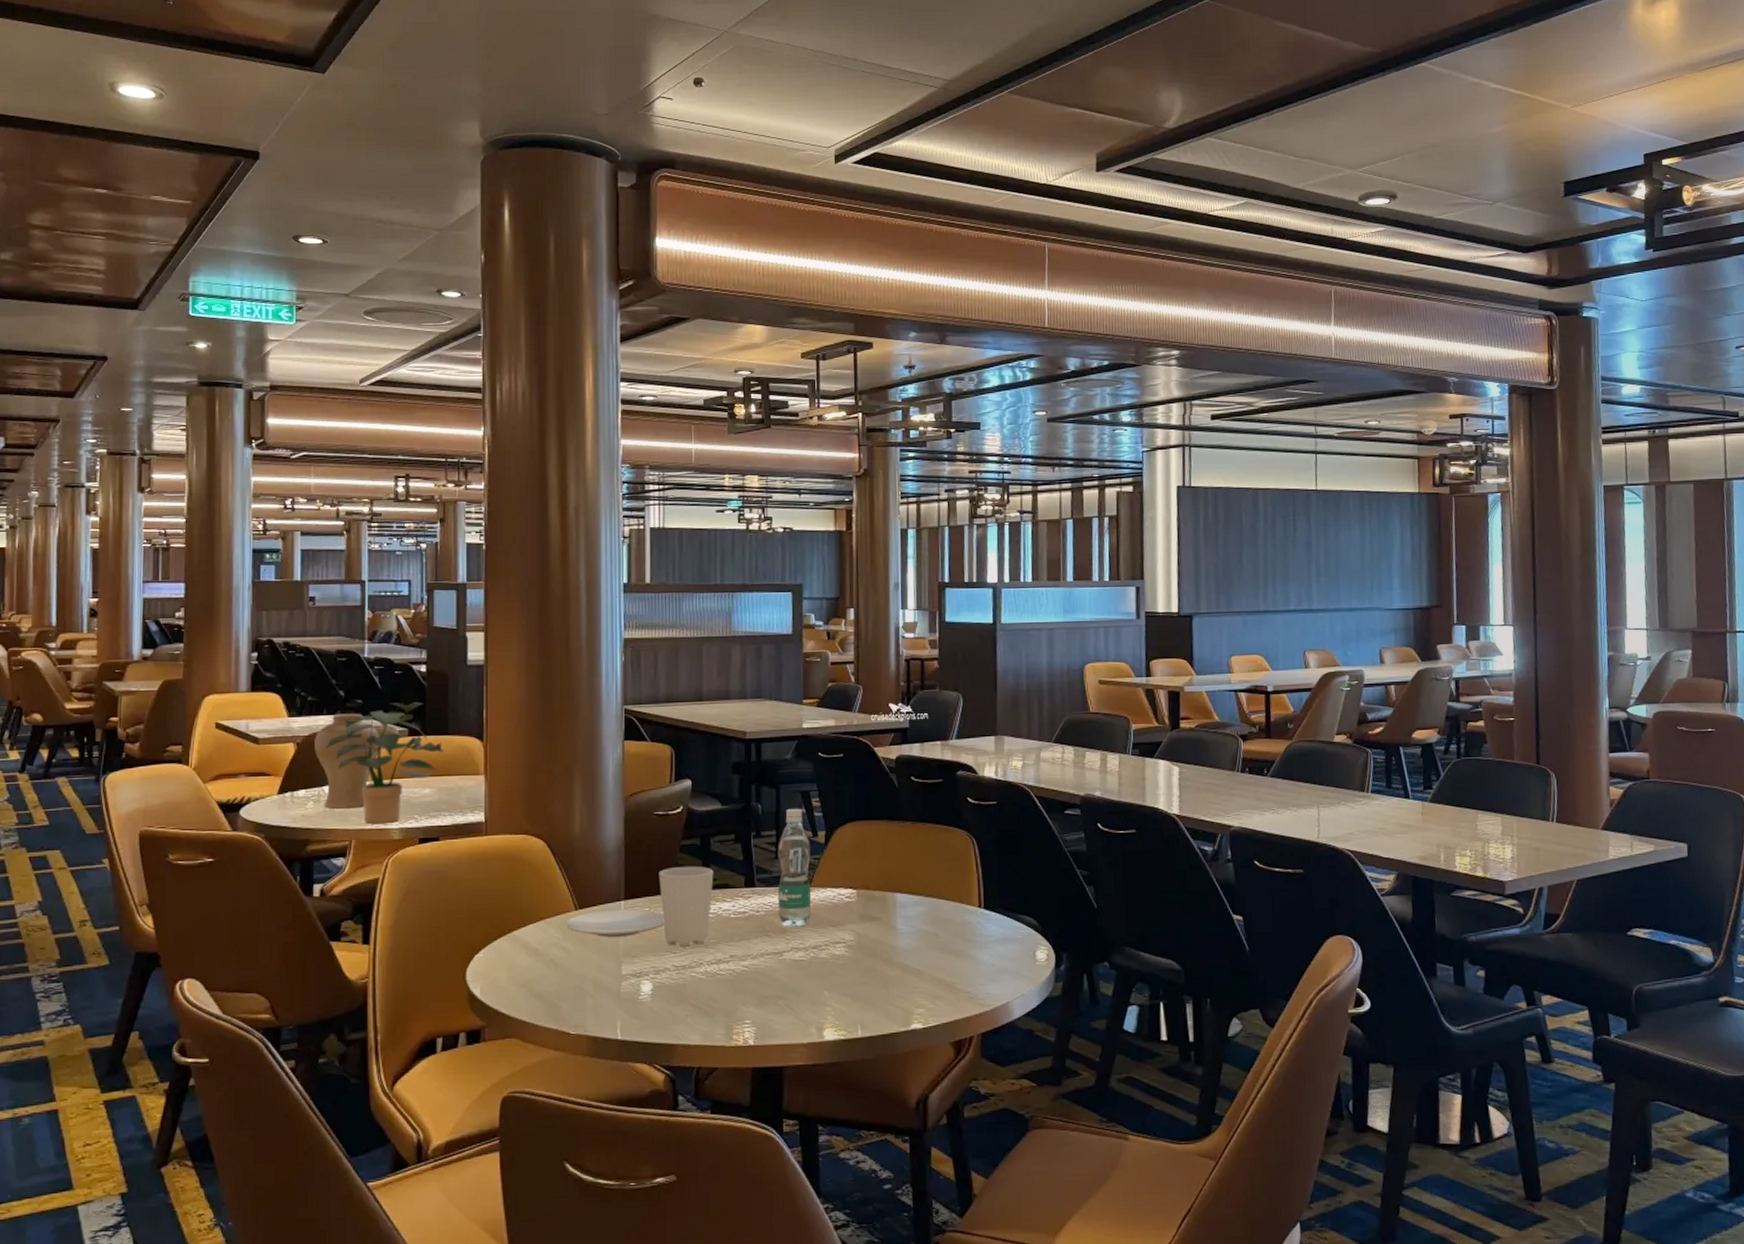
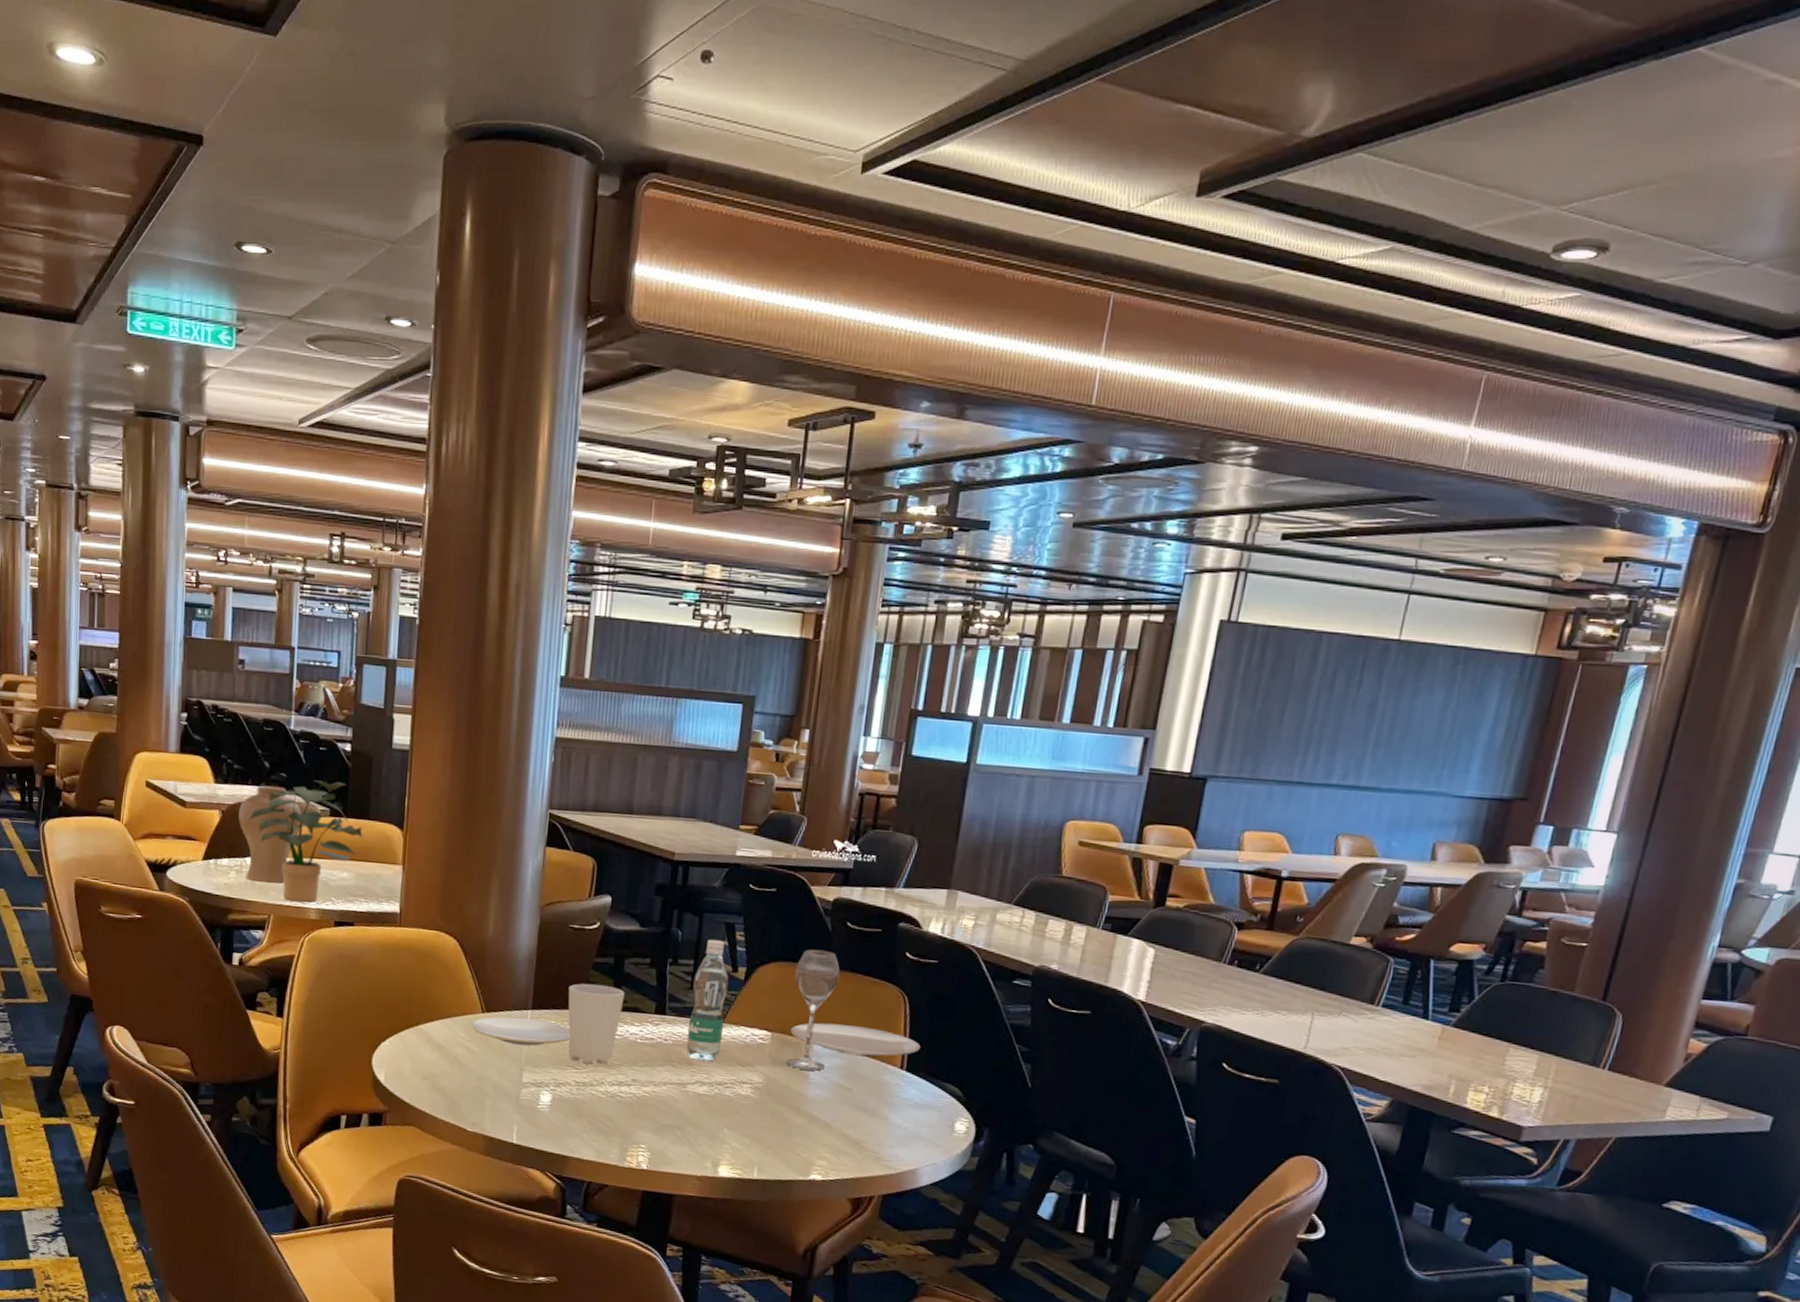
wineglass: none [871,805,912,921] -> present [786,949,841,1071]
plate: none [874,872,994,901] -> present [791,1023,921,1057]

